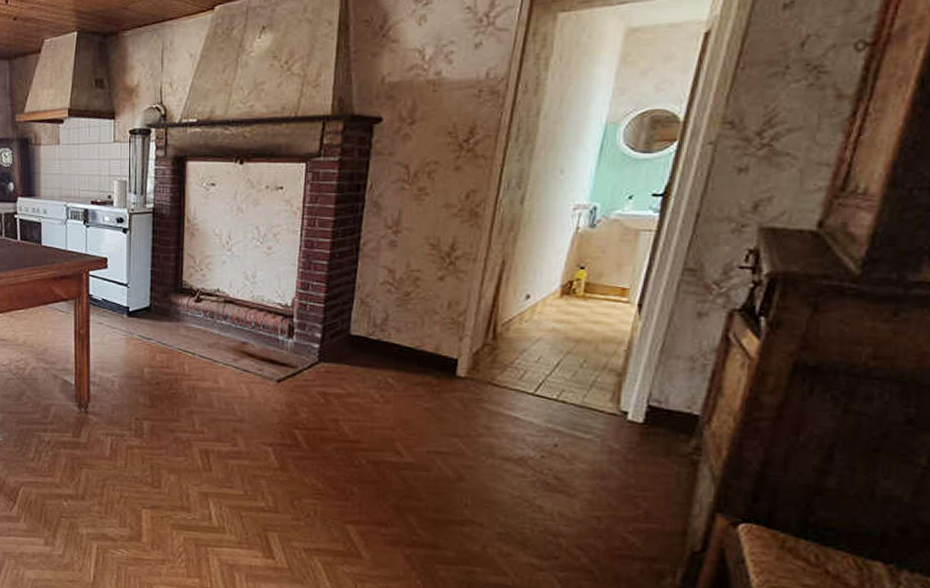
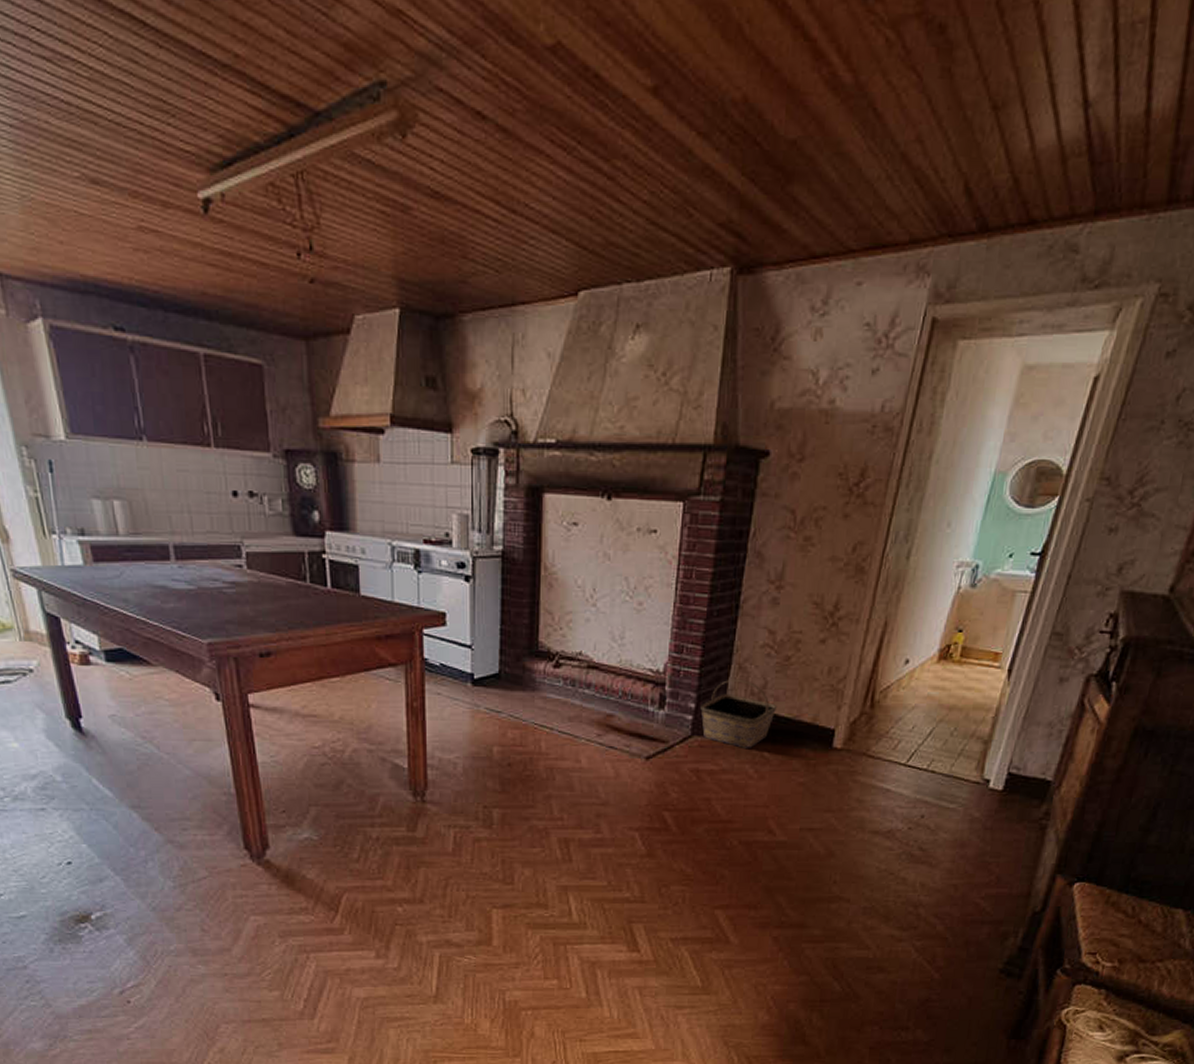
basket: none [326,312,400,375] -> present [700,679,778,748]

